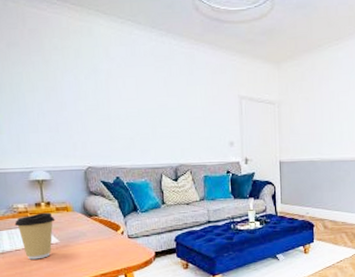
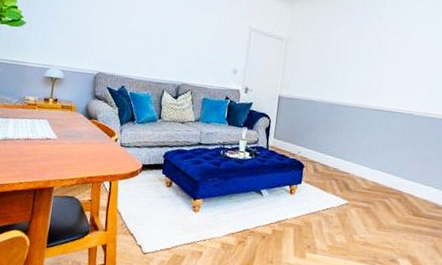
coffee cup: present [14,212,55,260] -> none [22,107,59,152]

